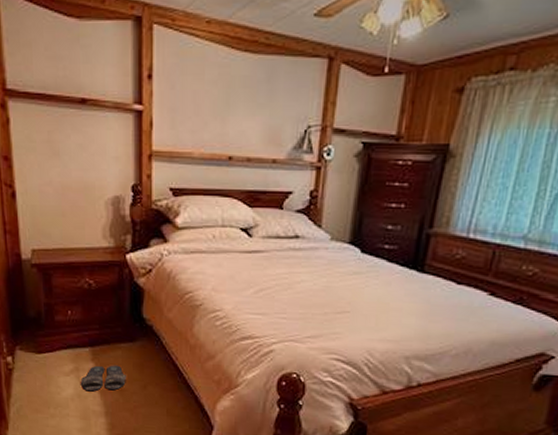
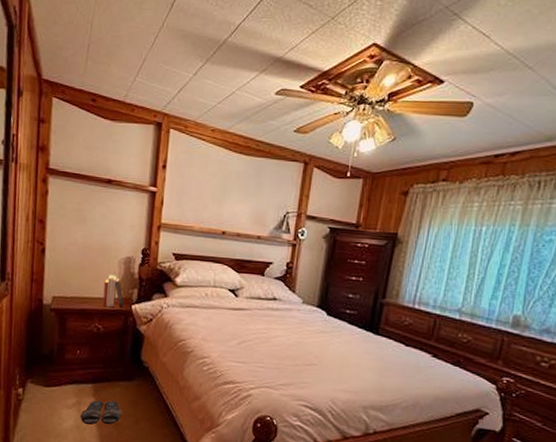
books: none [91,218,117,259] -> present [102,274,125,308]

